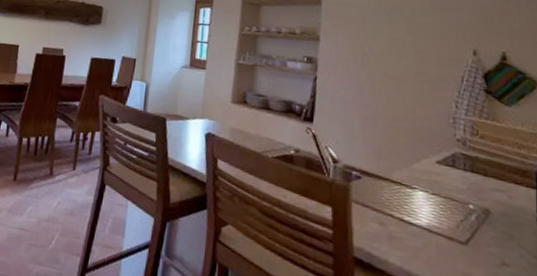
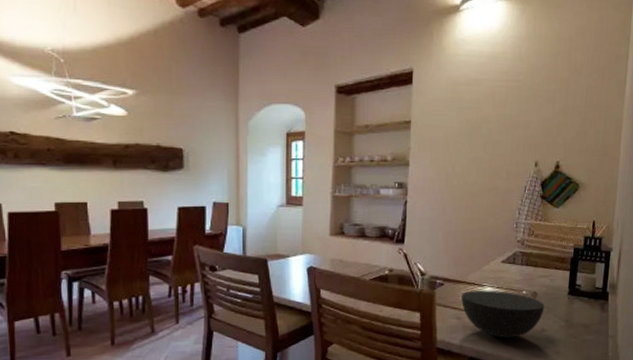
bowl: none [385,191,503,266] -> present [461,290,545,339]

